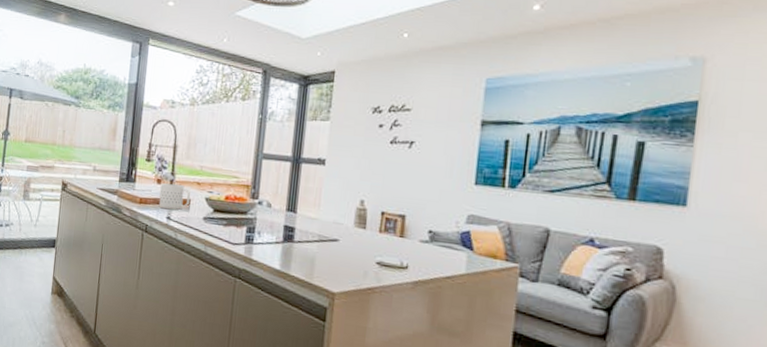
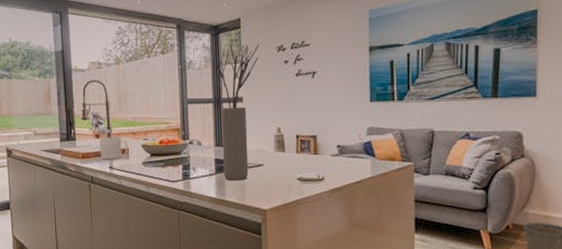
vase: none [292,99,353,255] -> present [215,44,259,181]

